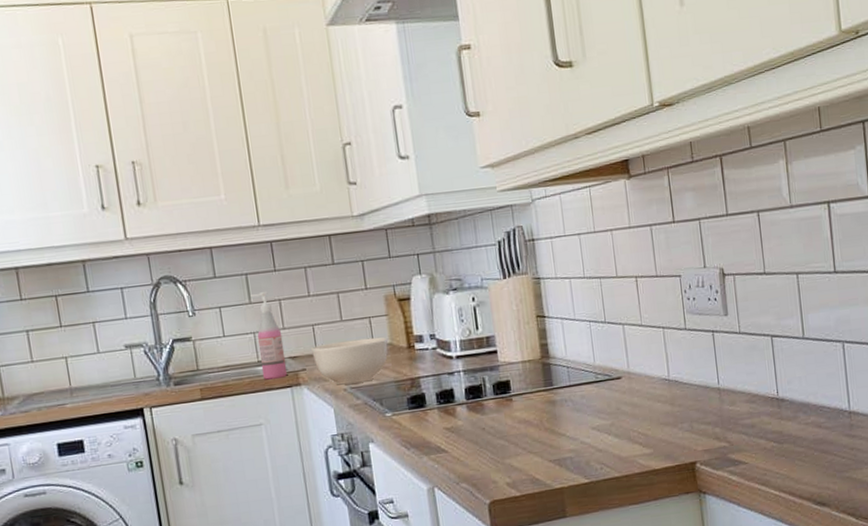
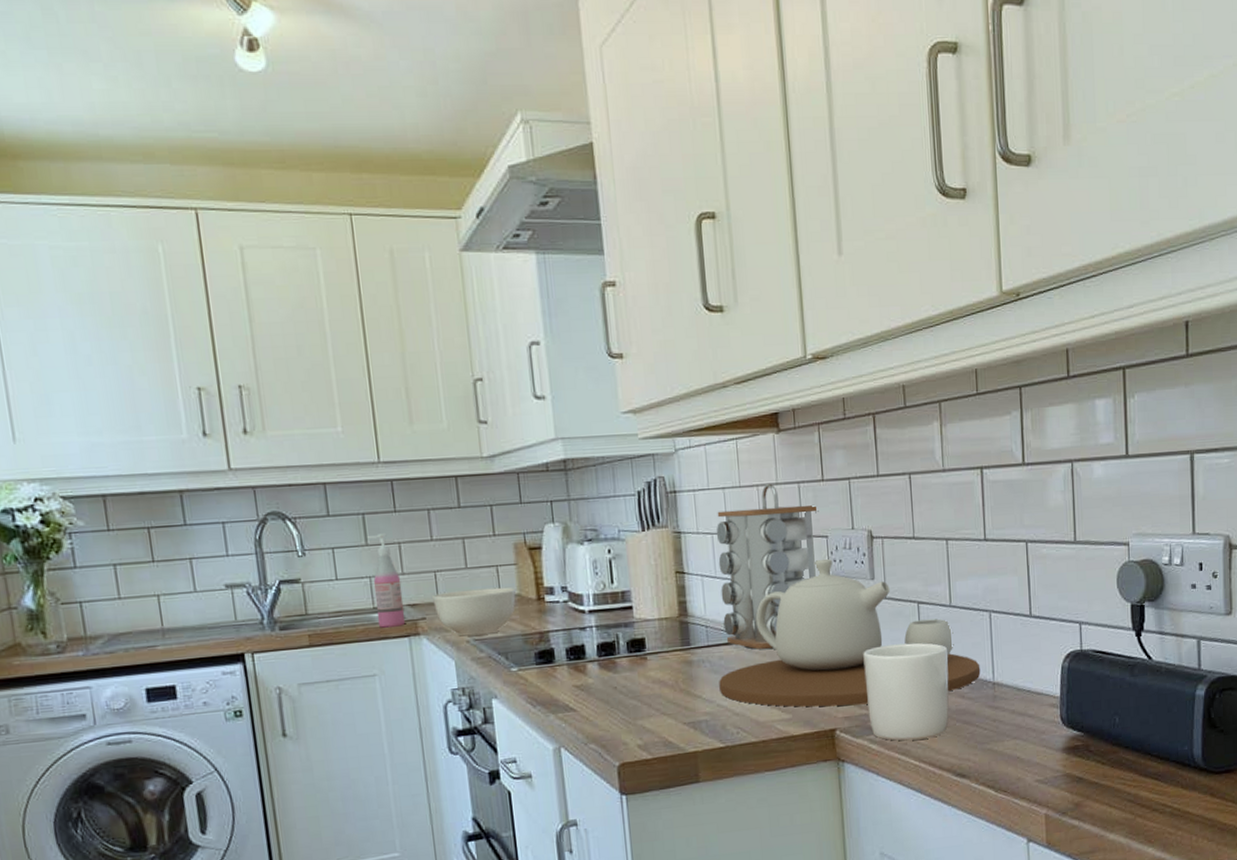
spice rack: none [573,227,683,388] -> present [716,483,829,650]
tea set: none [581,298,836,442] -> present [719,559,981,707]
mug: none [720,375,807,472] -> present [863,643,949,741]

